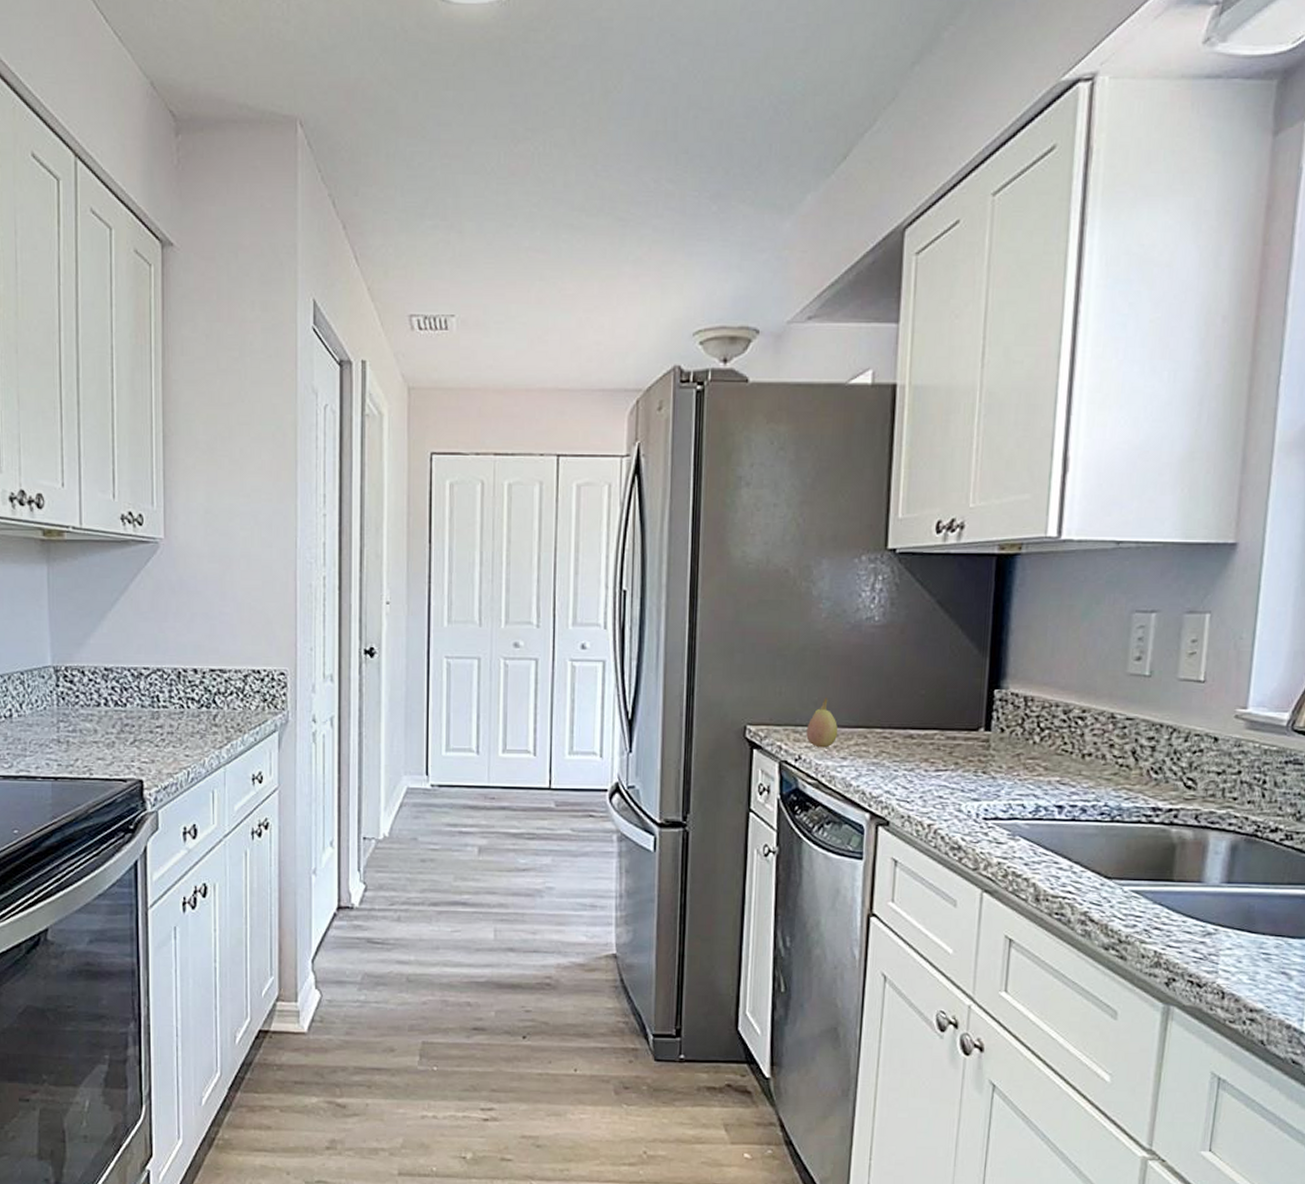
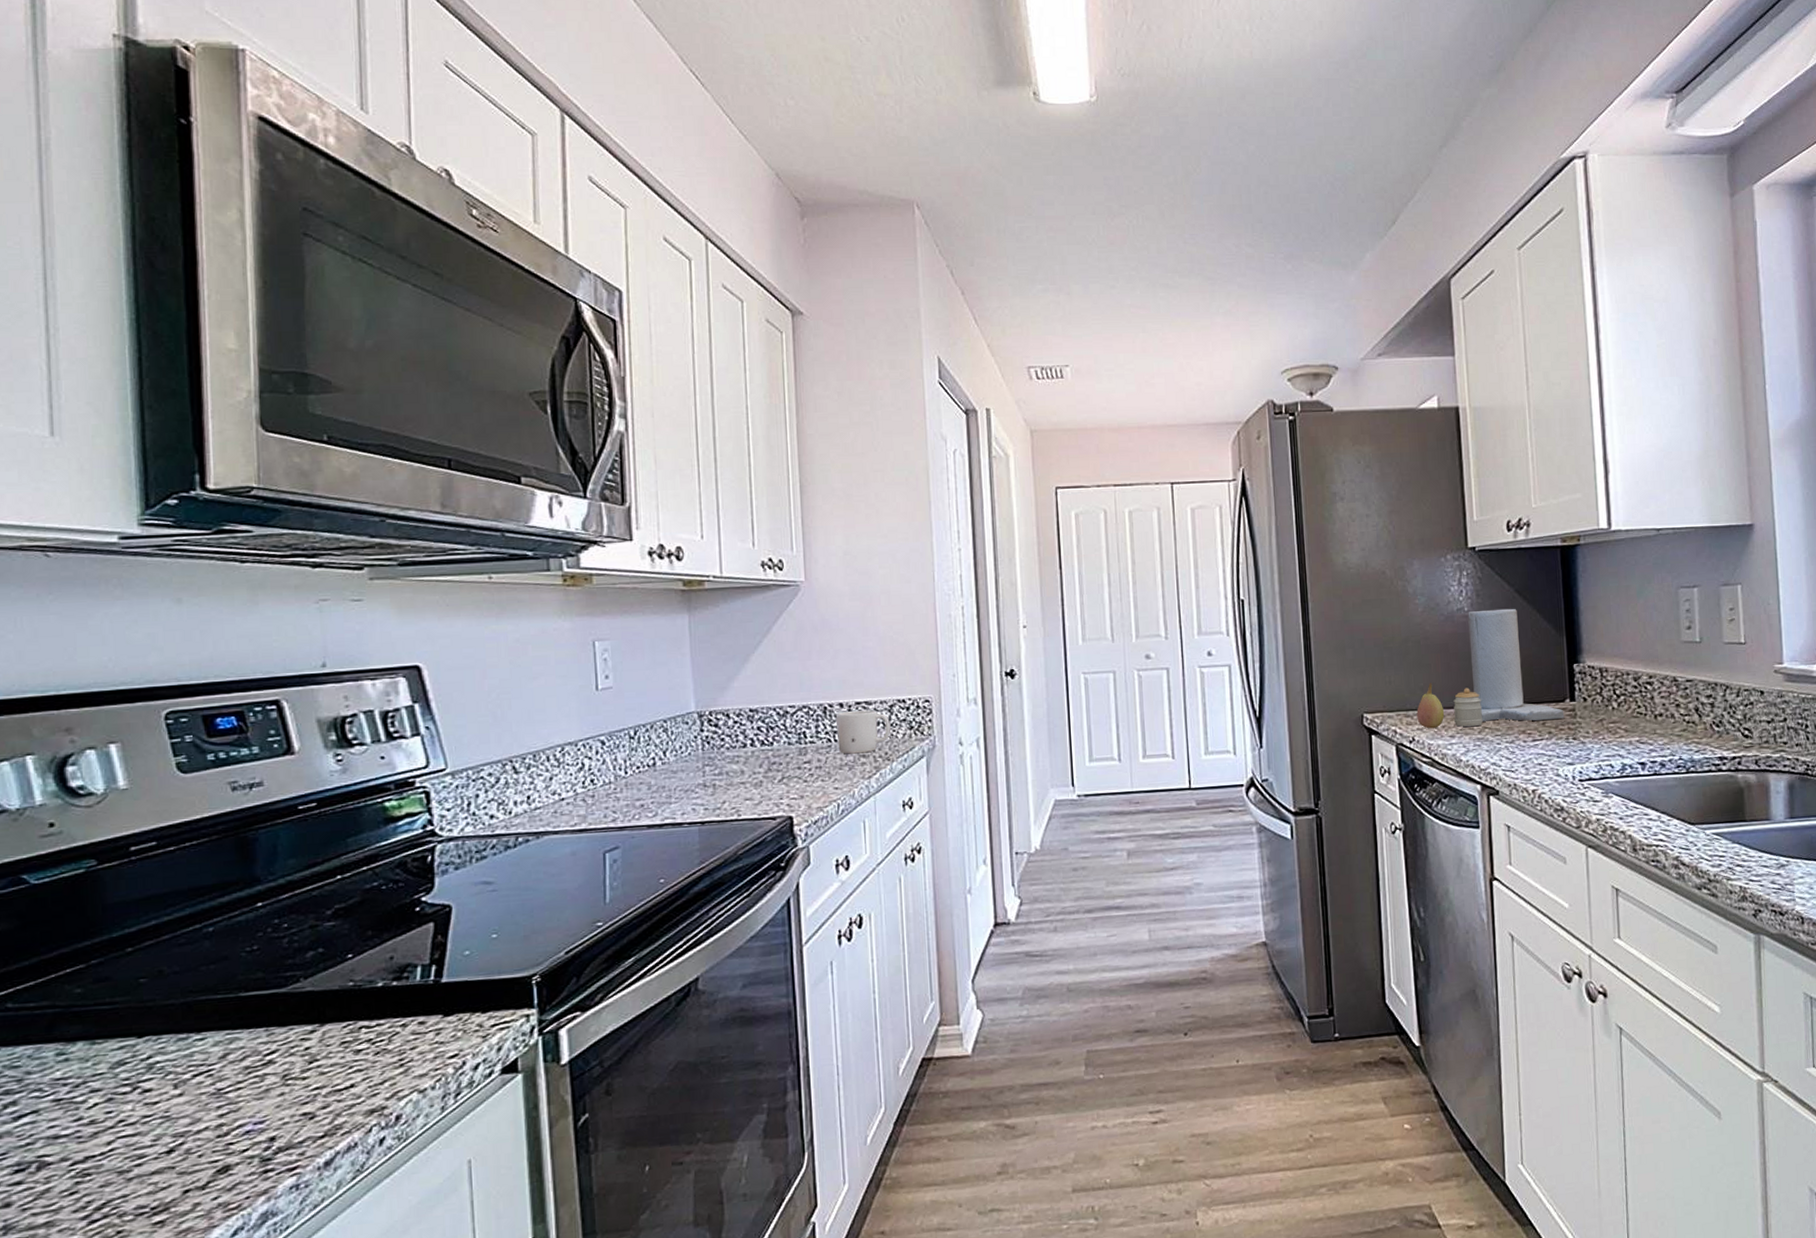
mug: none [189,678,244,722] -> present [835,710,891,754]
jar: none [848,706,883,750] -> present [1453,688,1483,727]
paper towel: none [874,621,976,749] -> present [1468,608,1565,722]

